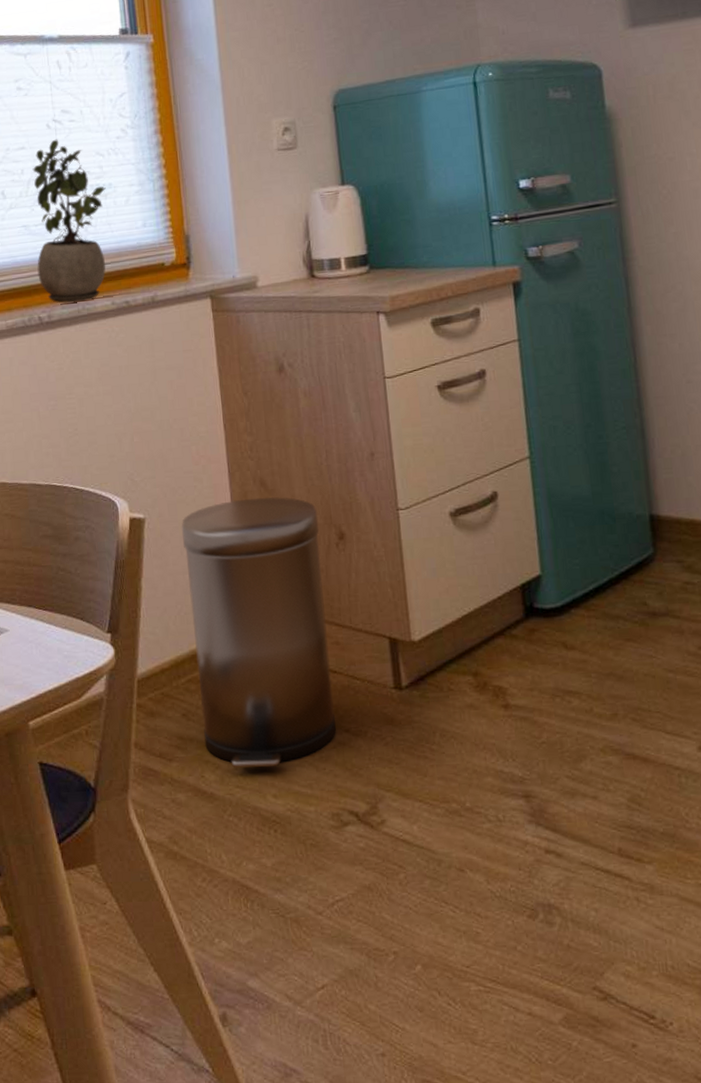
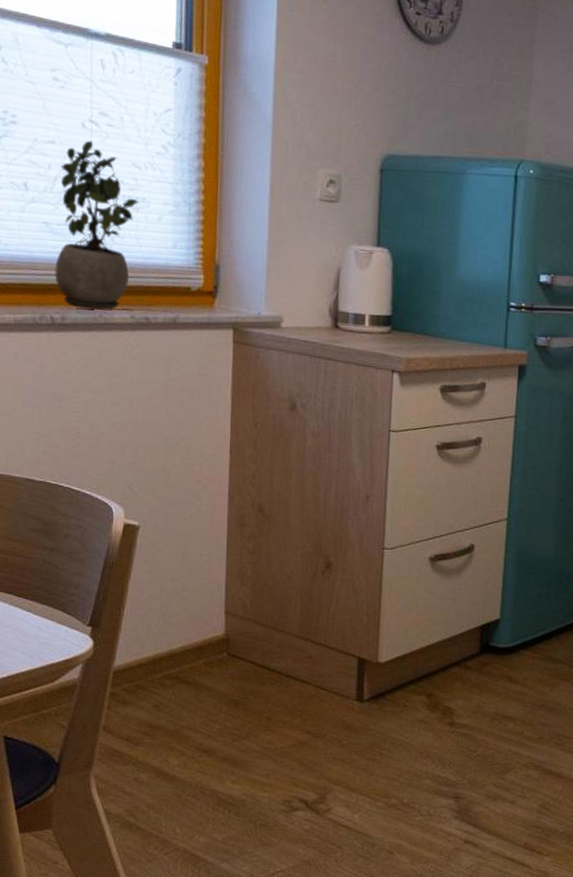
pedal bin: present [181,497,336,768] -> none [172,520,309,758]

